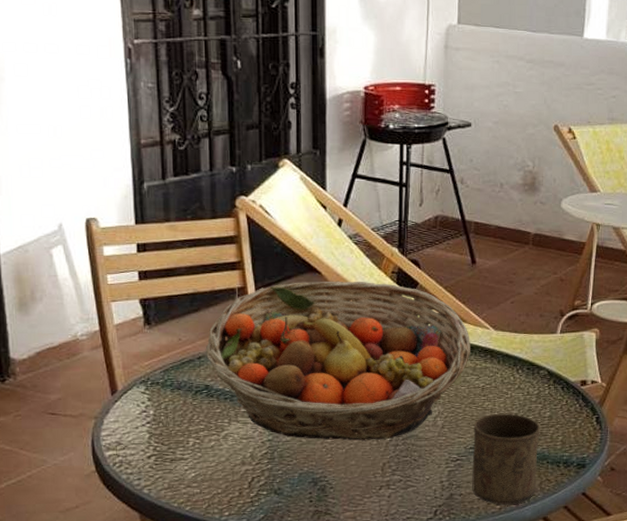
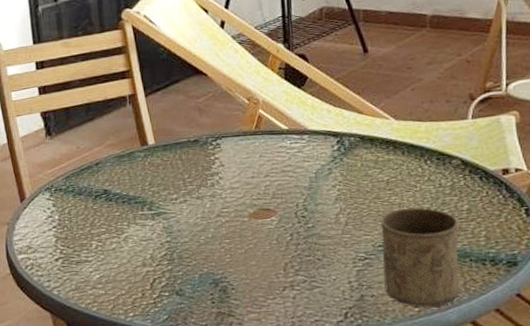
fruit basket: present [205,281,470,441] -> none [102,79,370,240]

